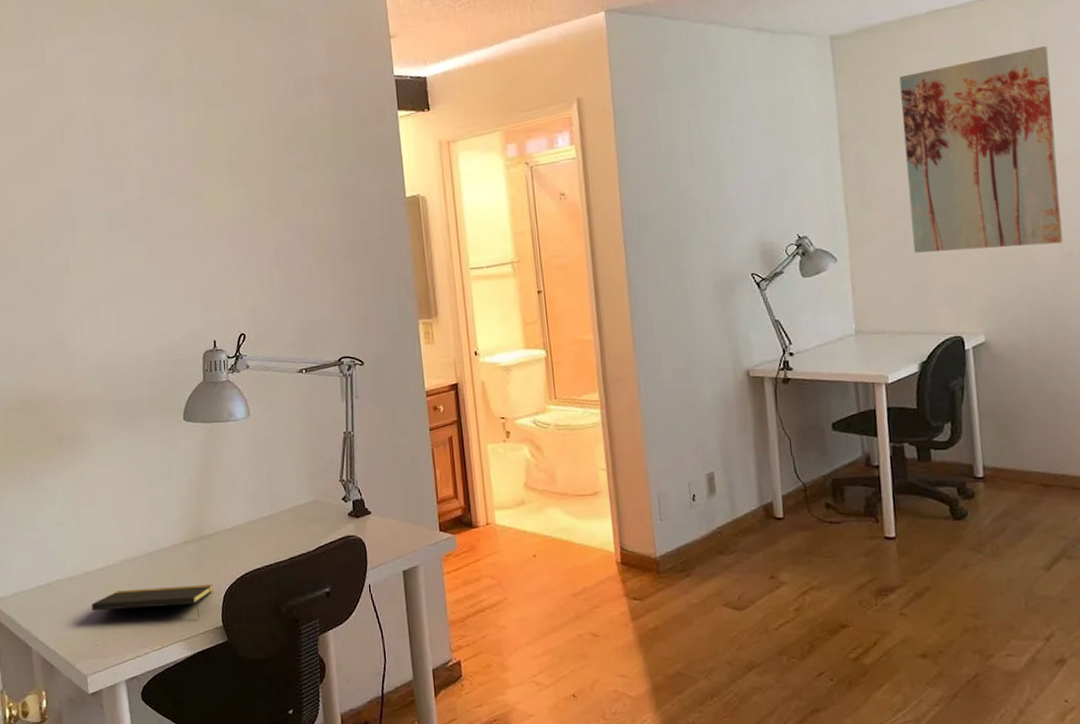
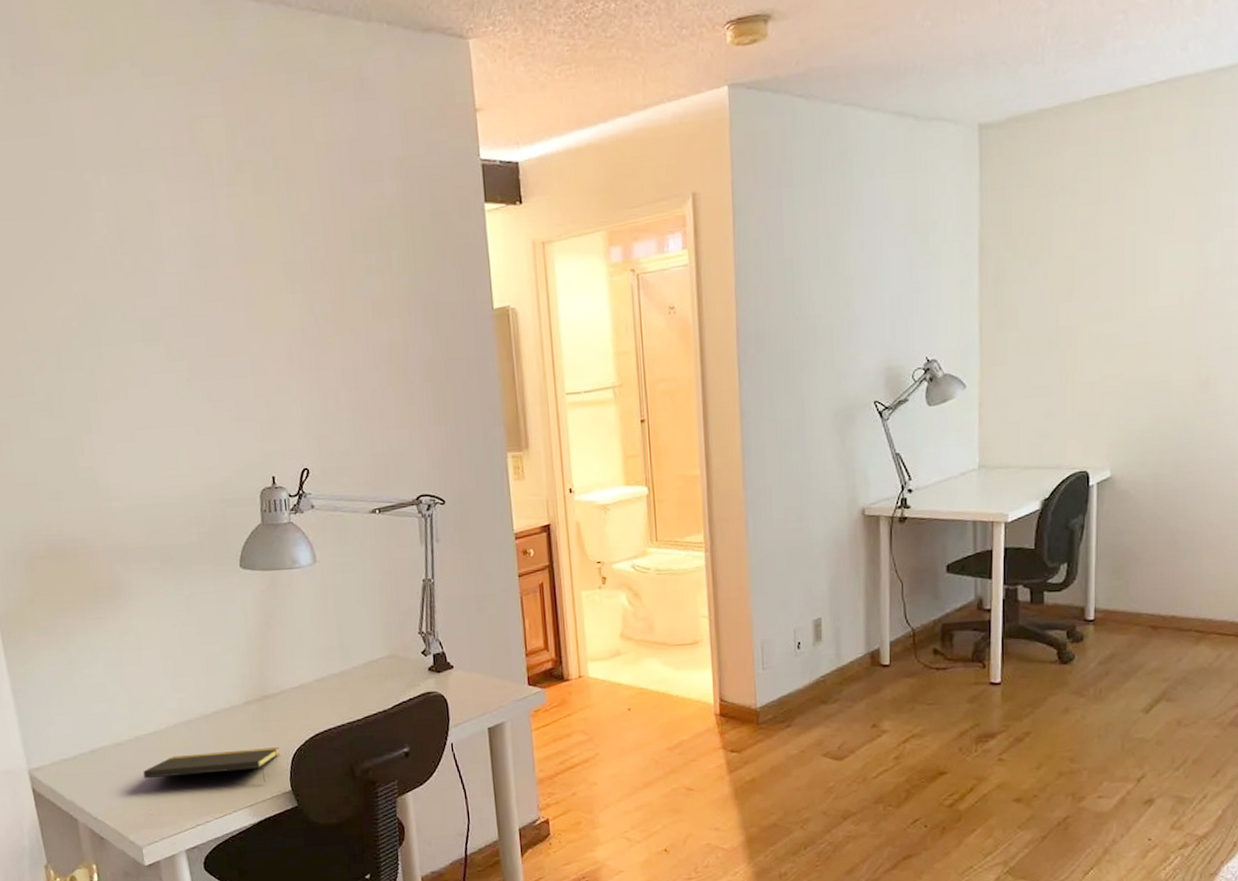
wall art: present [899,45,1063,253] -> none [1046,142,1211,379]

